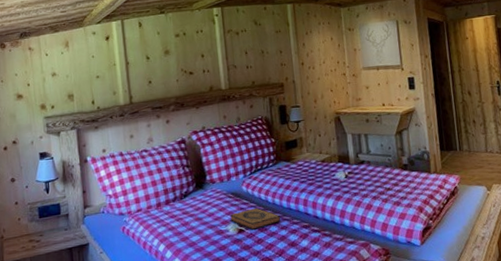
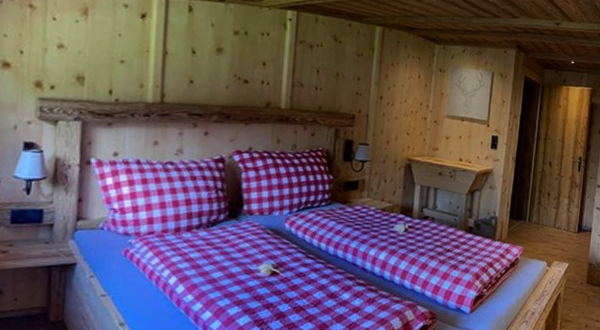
hardback book: present [229,207,281,230] -> none [263,250,324,274]

